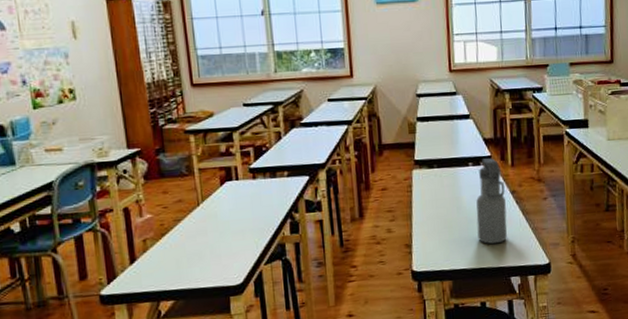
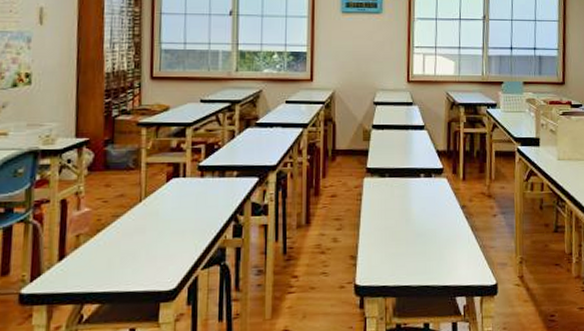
water bottle: present [476,158,507,244] -> none [425,171,456,261]

